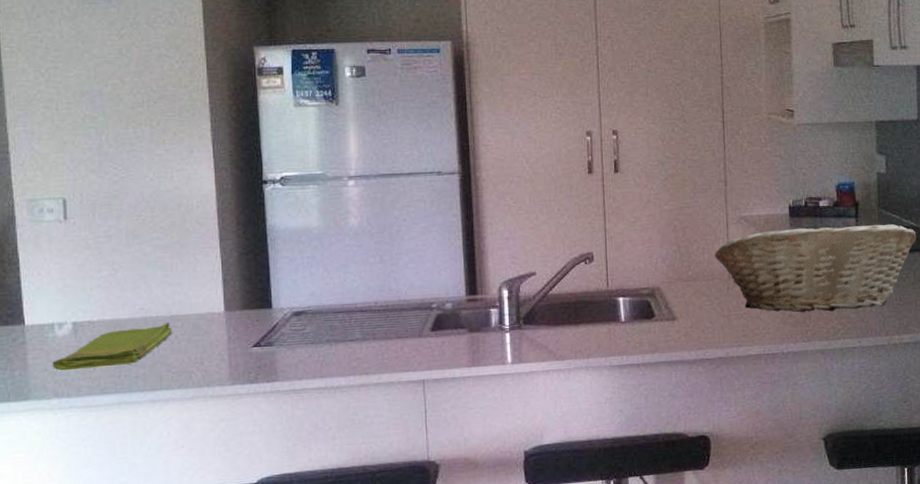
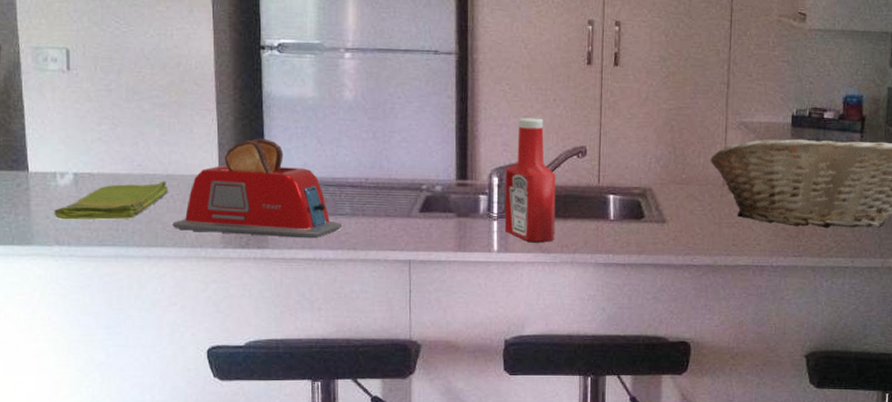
toaster: none [178,271,354,371] -> present [173,138,343,239]
ketchup bottle: none [515,229,568,351] -> present [504,117,557,242]

